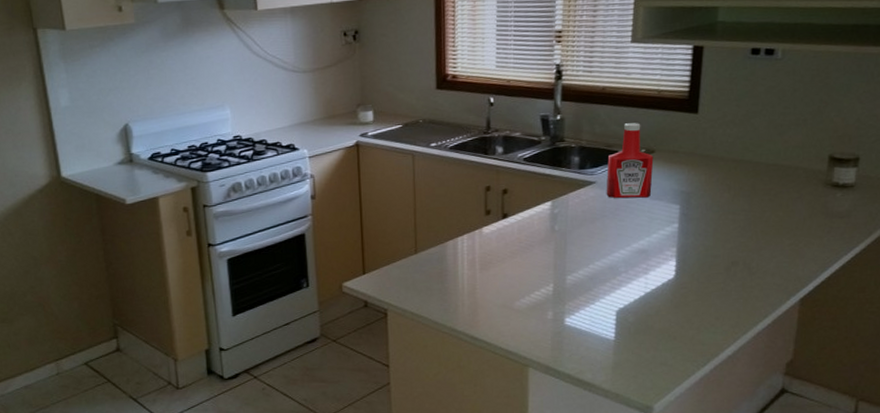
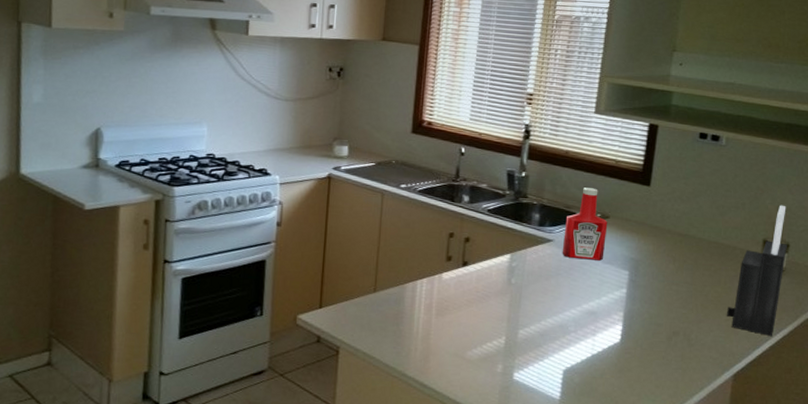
knife block: none [789,115,857,257] -> present [726,205,787,337]

